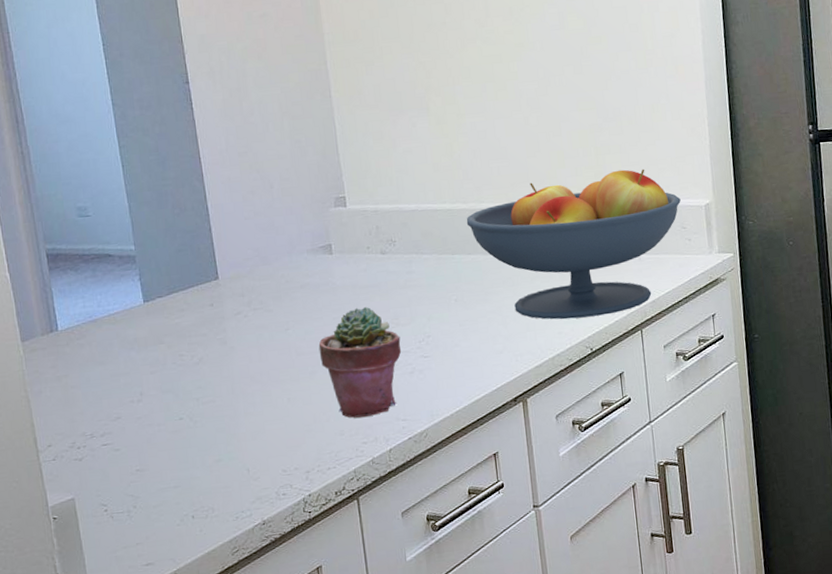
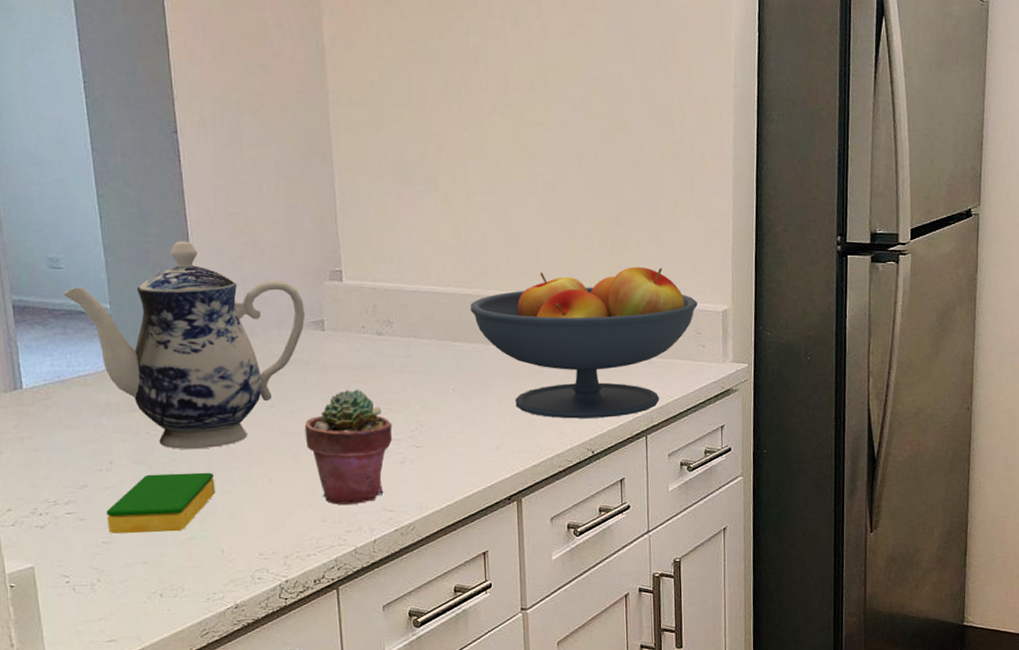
teapot: none [92,181,314,377] -> present [64,241,305,450]
dish sponge: none [139,396,239,461] -> present [106,472,216,533]

